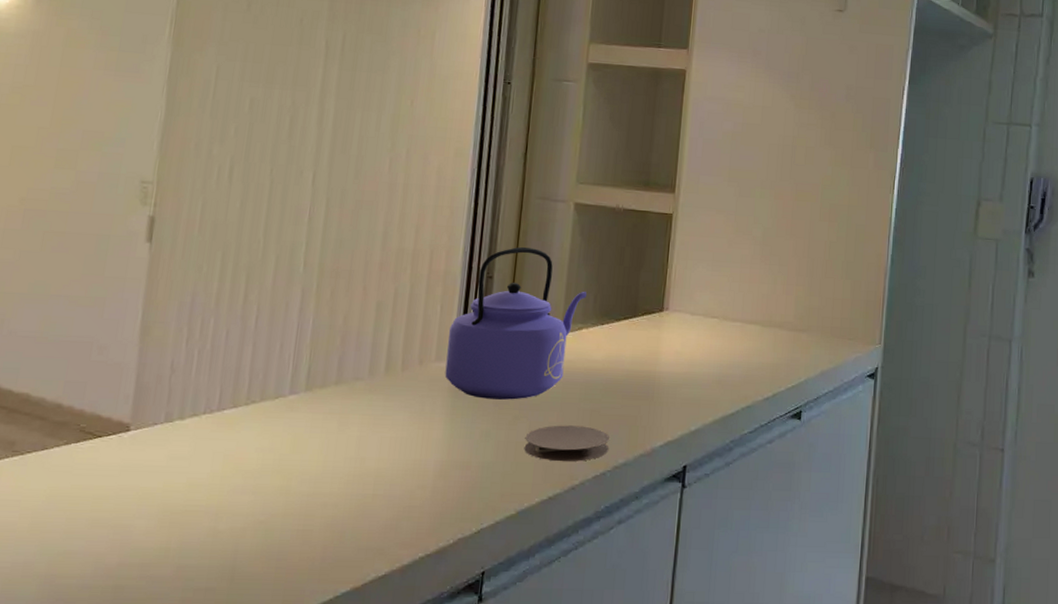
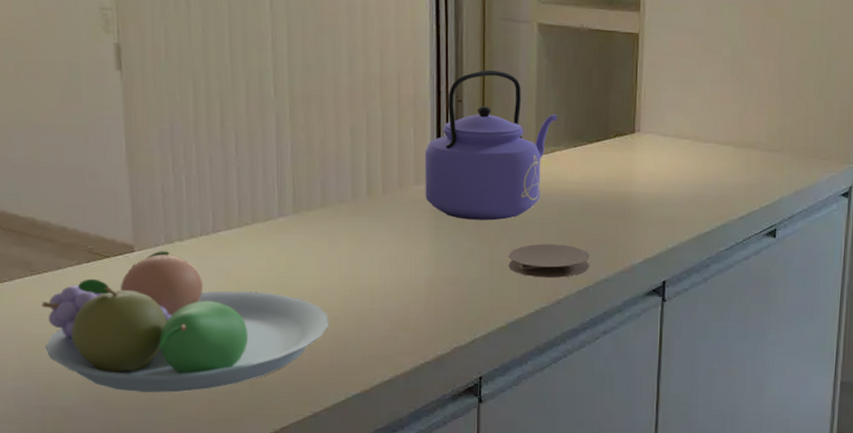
fruit bowl: none [10,430,328,590] -> present [42,251,329,393]

